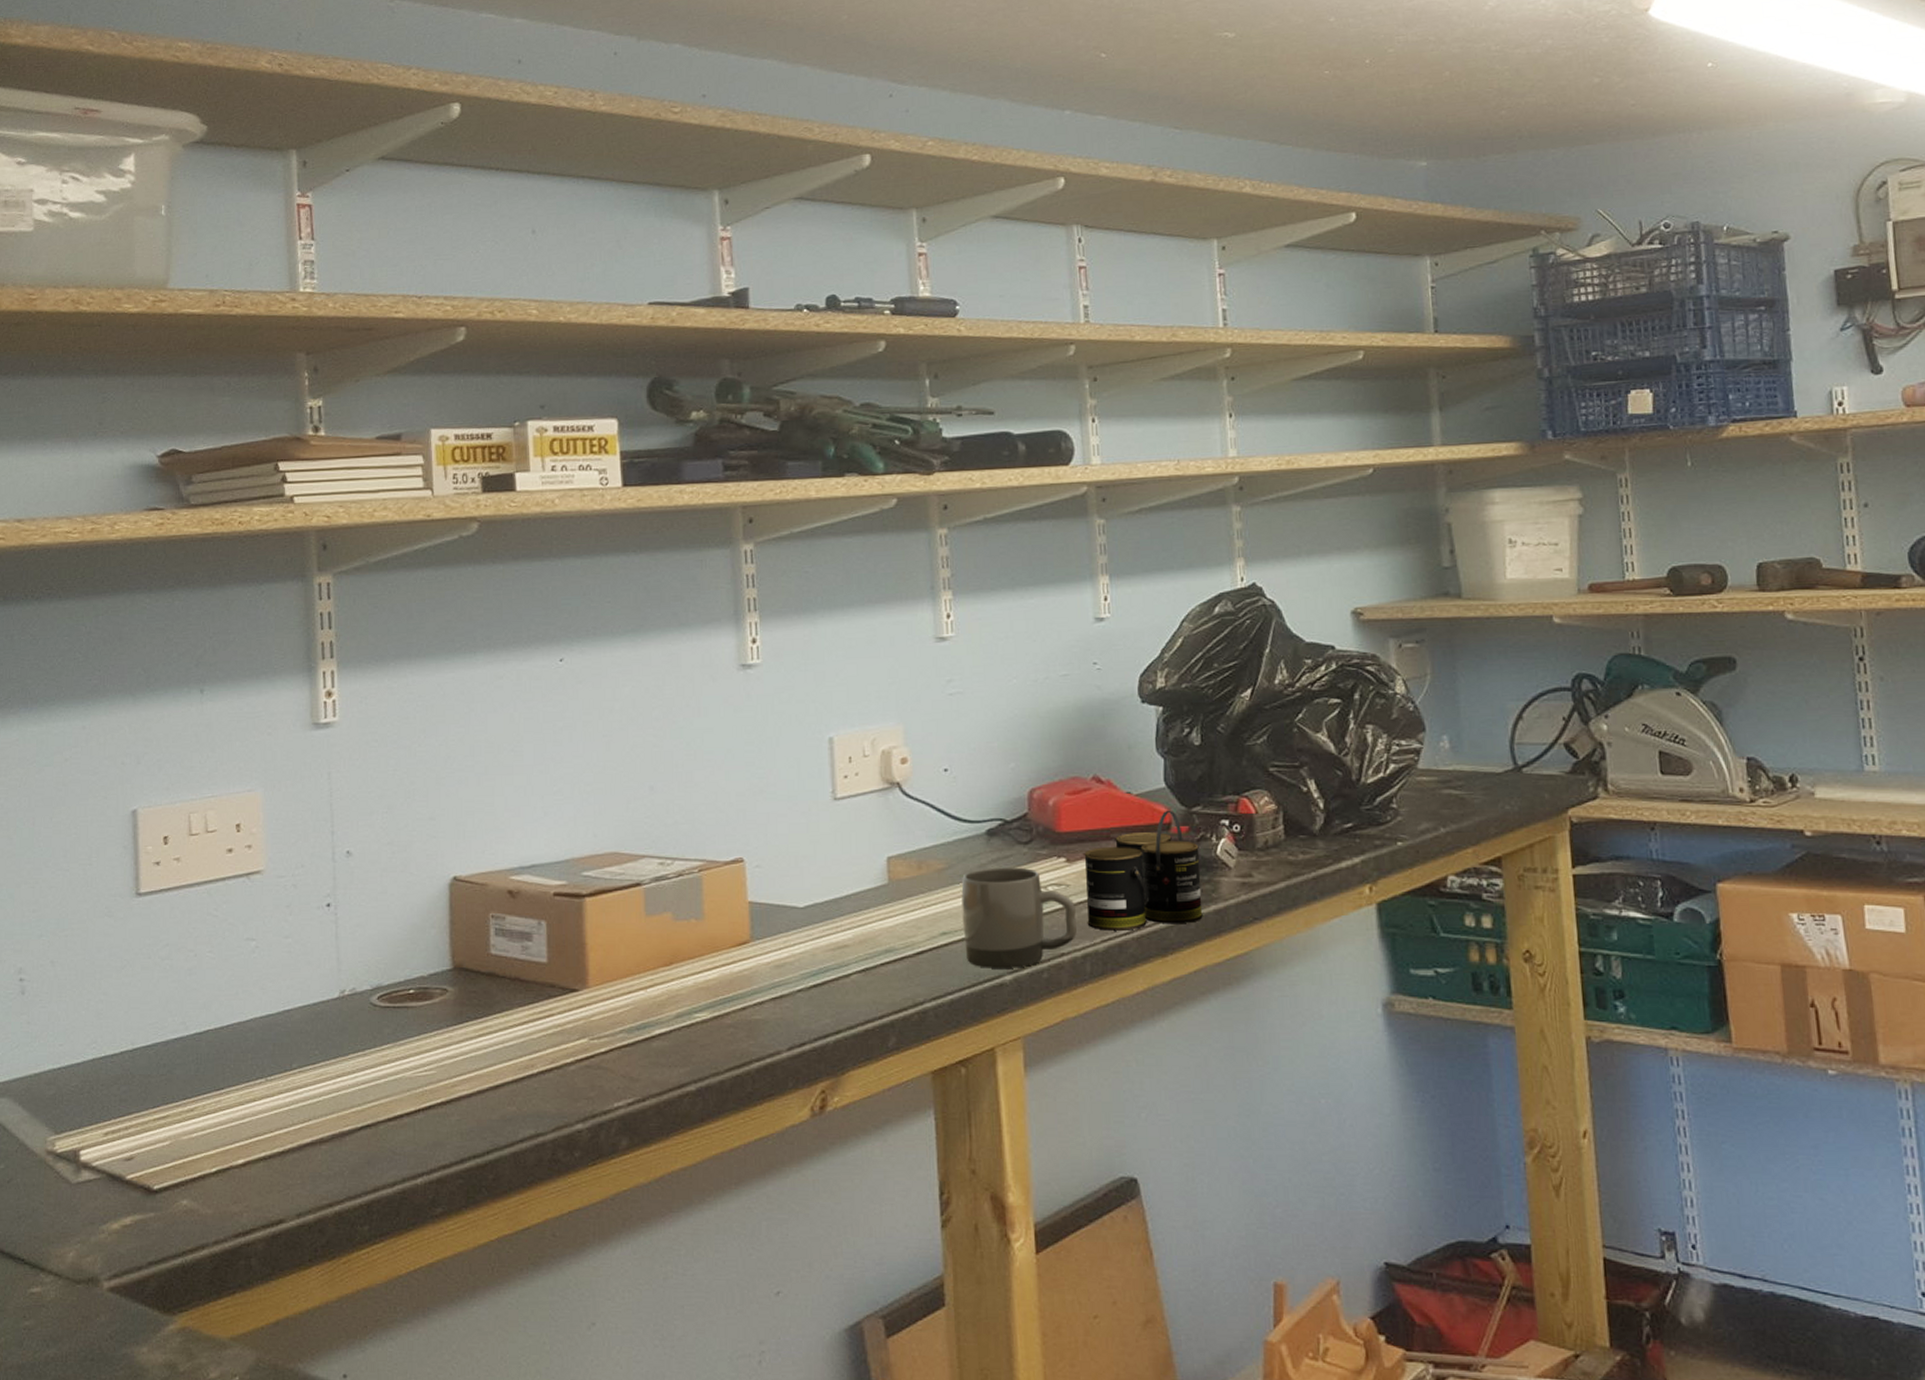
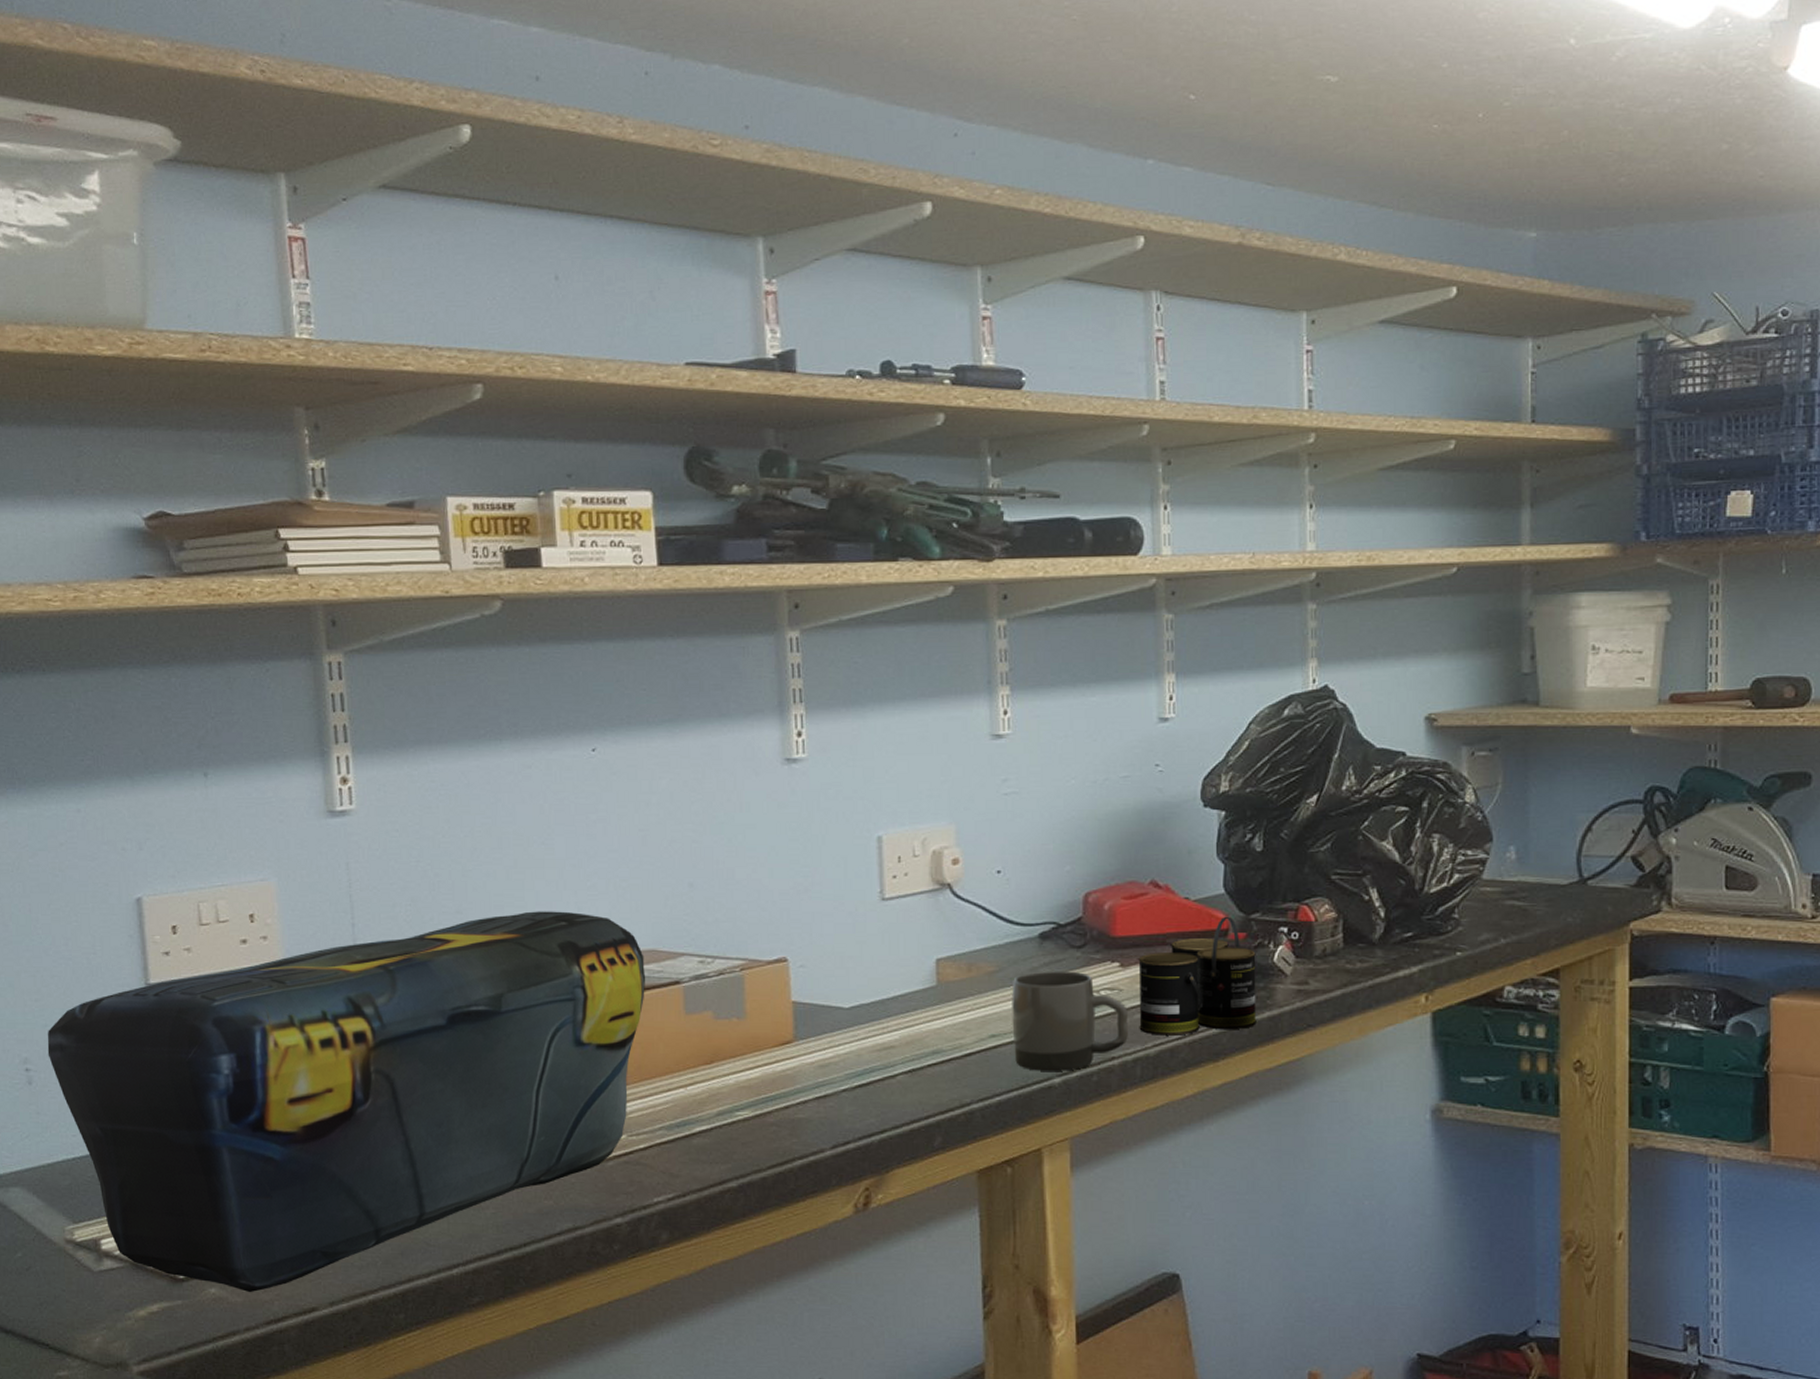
toolbox: none [41,816,609,1203] -> present [47,911,646,1292]

